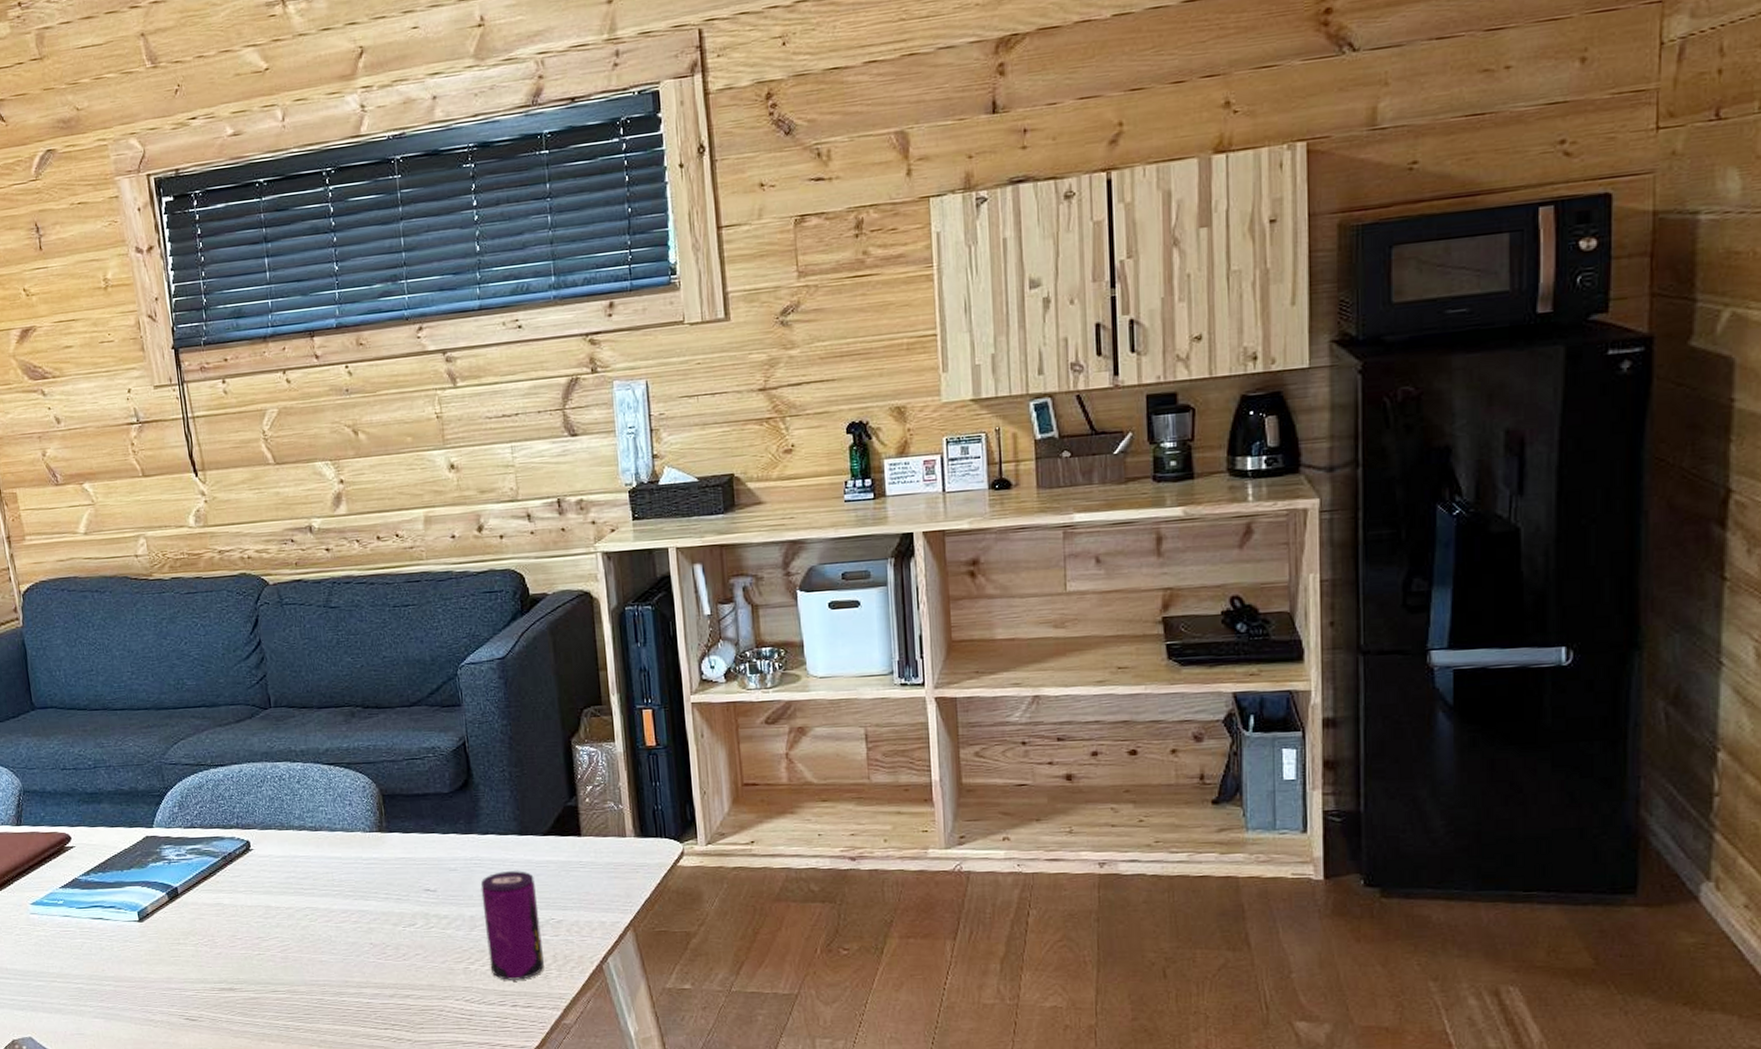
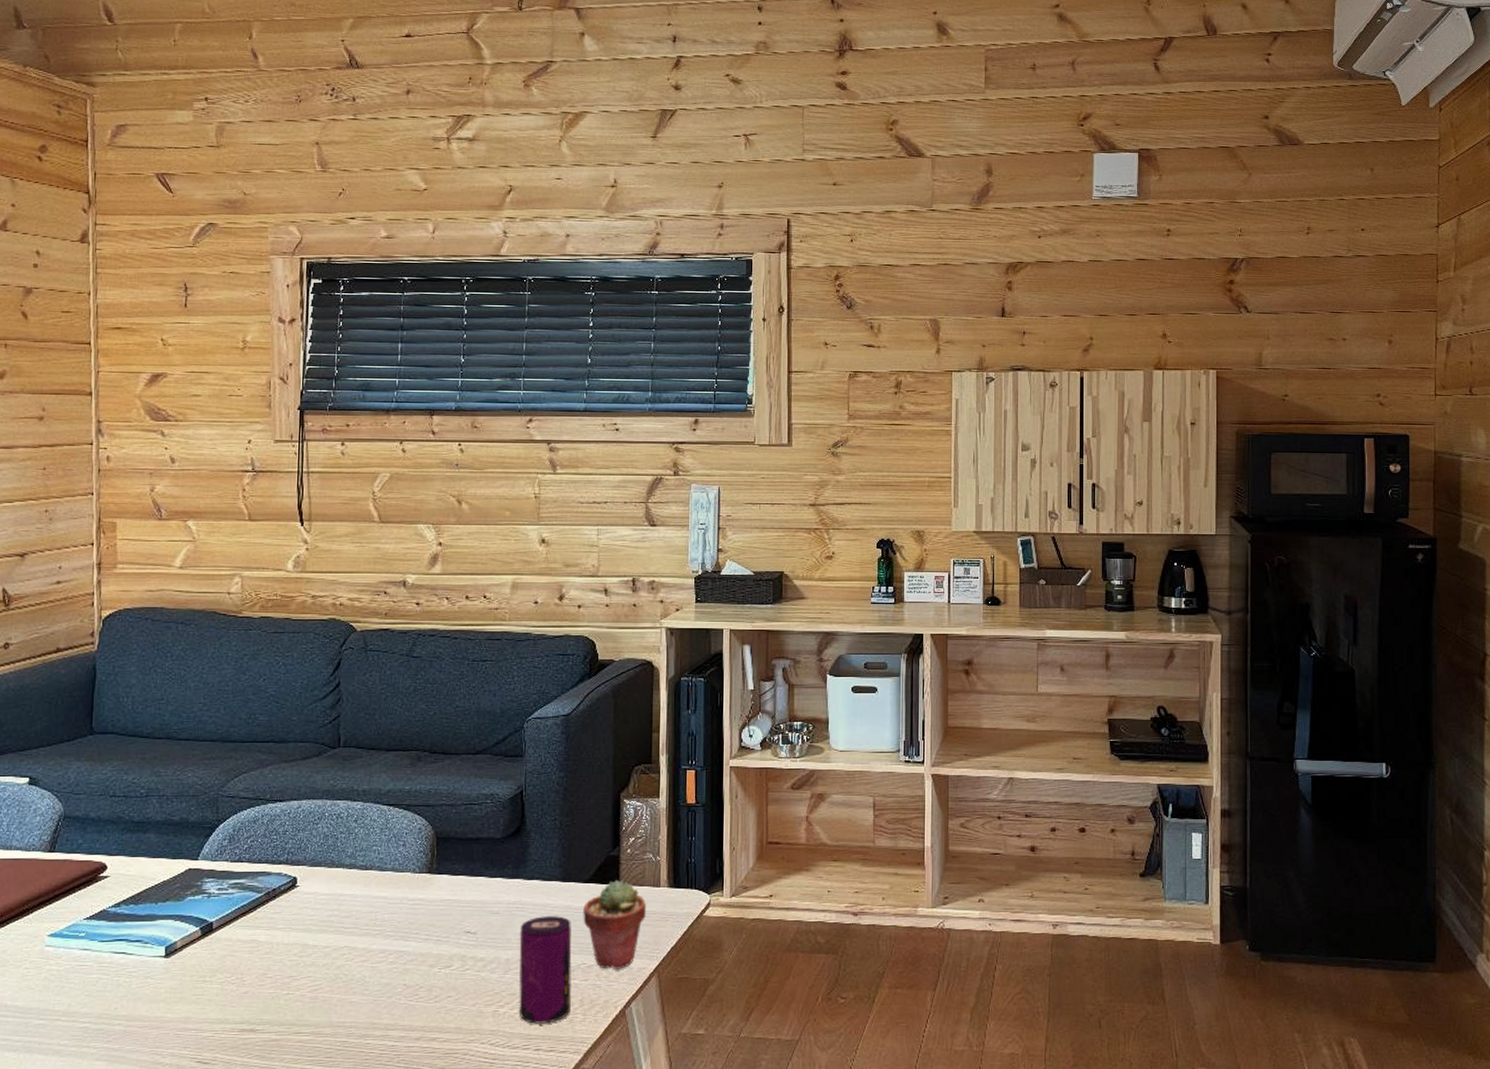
potted succulent: none [545,830,614,924] -> present [583,879,646,969]

